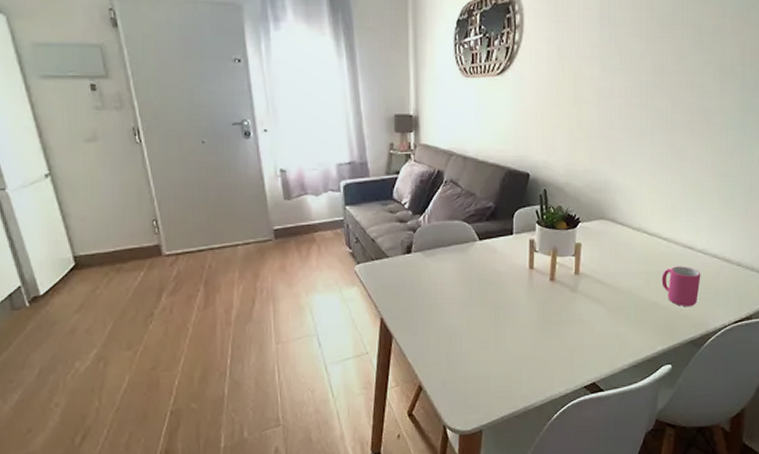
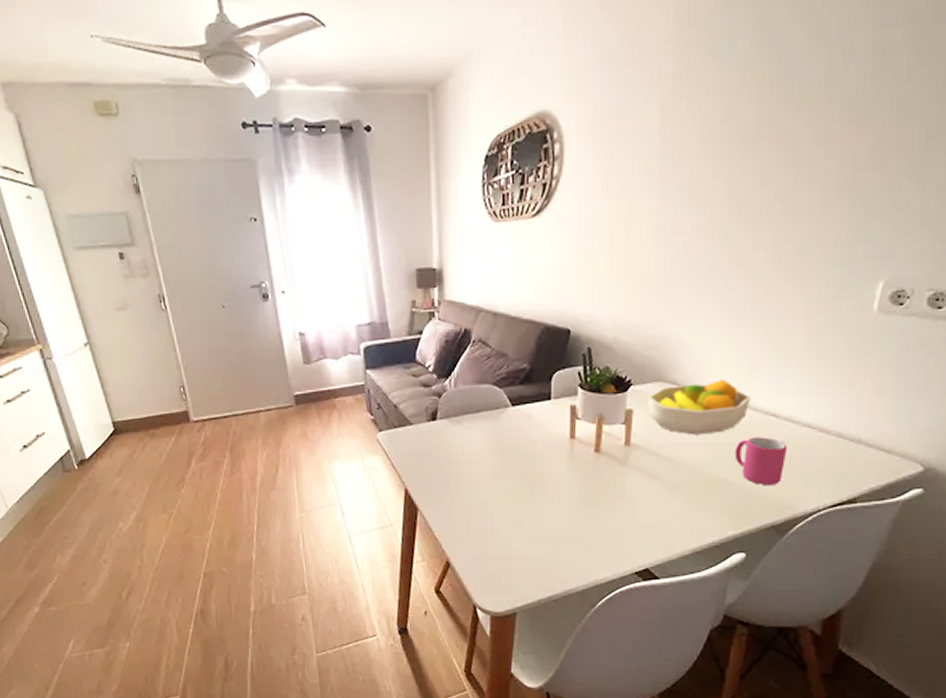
fruit bowl: none [593,218,673,265] -> present [647,380,751,435]

